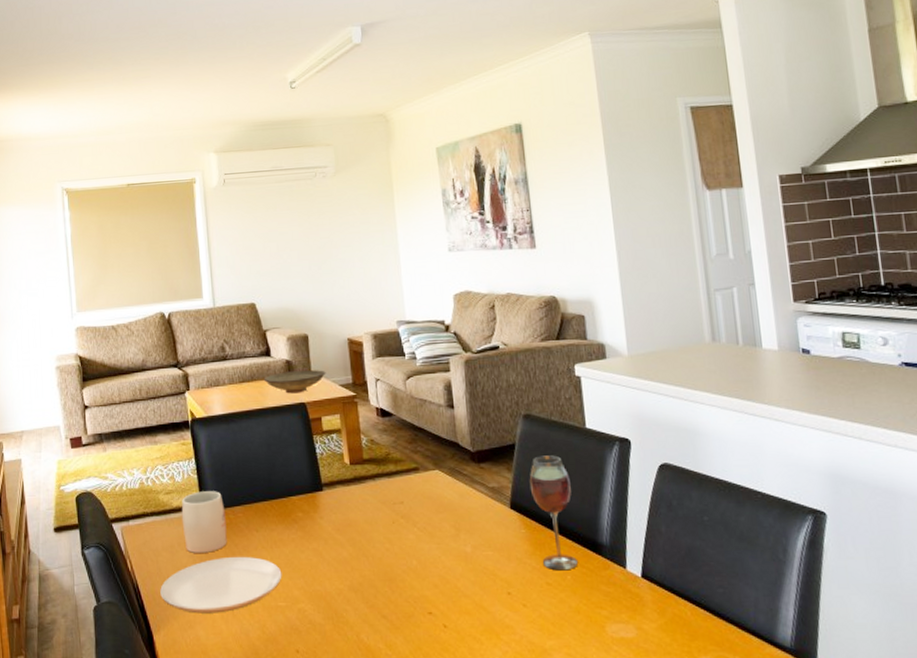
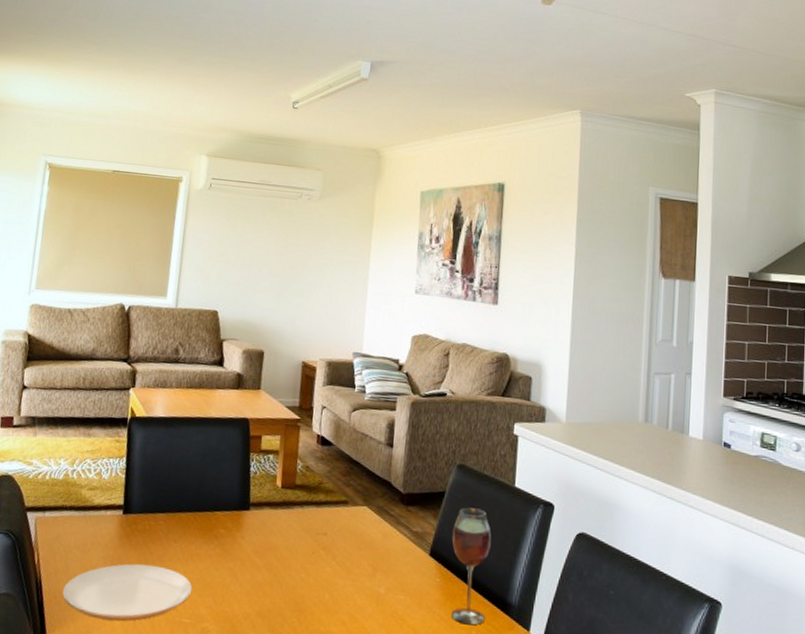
mug: present [181,491,227,553] -> none [99,492,147,557]
decorative bowl: present [263,369,326,394] -> none [211,384,275,408]

